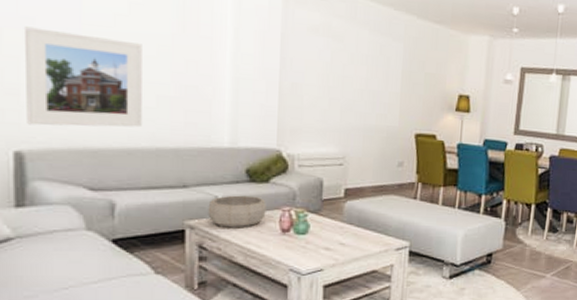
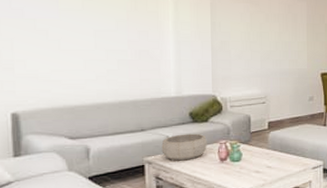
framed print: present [23,26,143,128] -> none [15,16,108,92]

